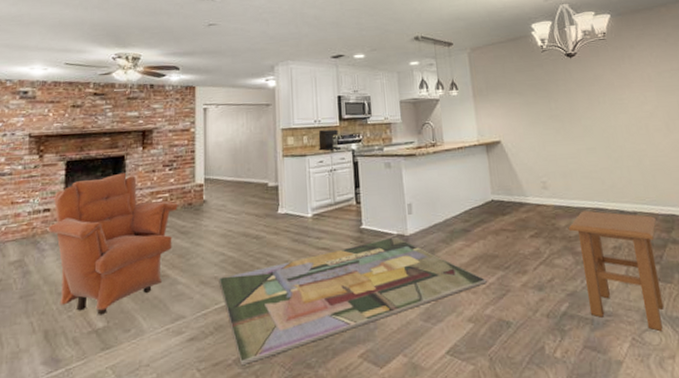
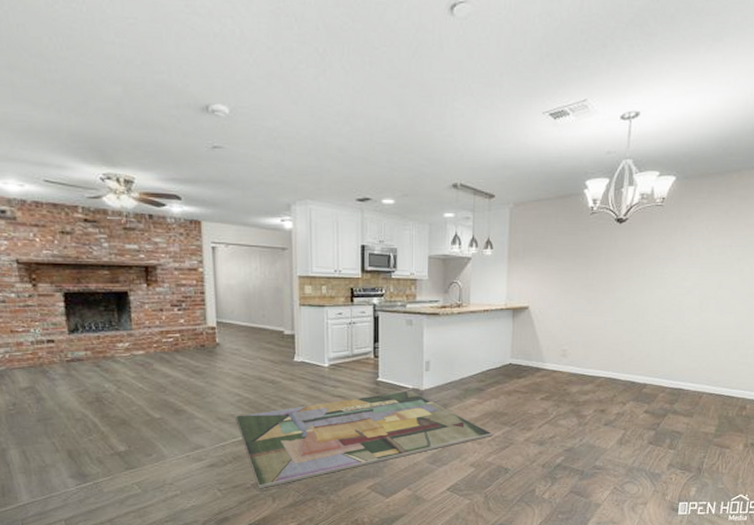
armchair: present [47,172,178,315] -> none [54,309,190,441]
coffee maker: present [318,129,342,151] -> none [338,280,362,303]
side table: present [568,210,664,332] -> none [578,379,663,484]

